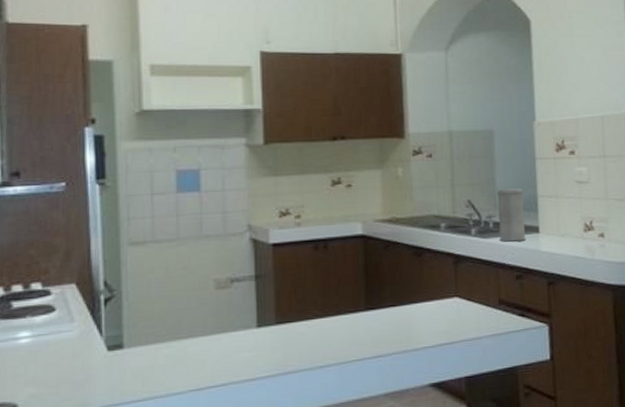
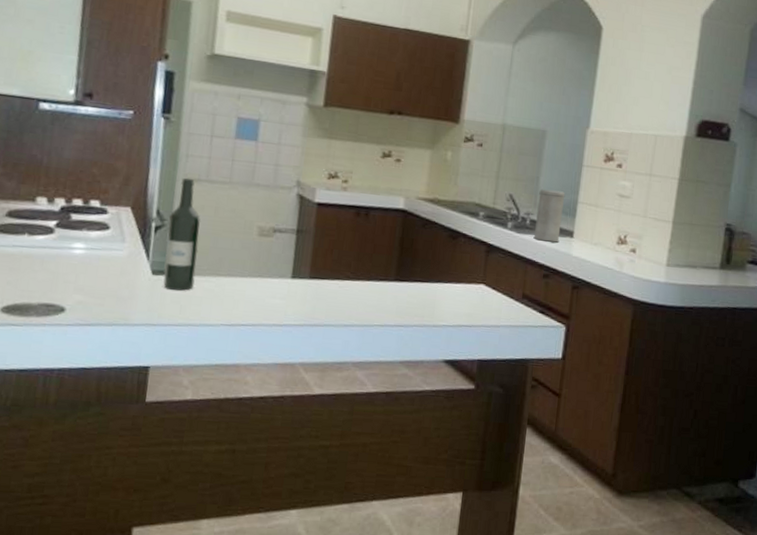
wine bottle: none [118,243,154,364] -> present [163,178,200,291]

